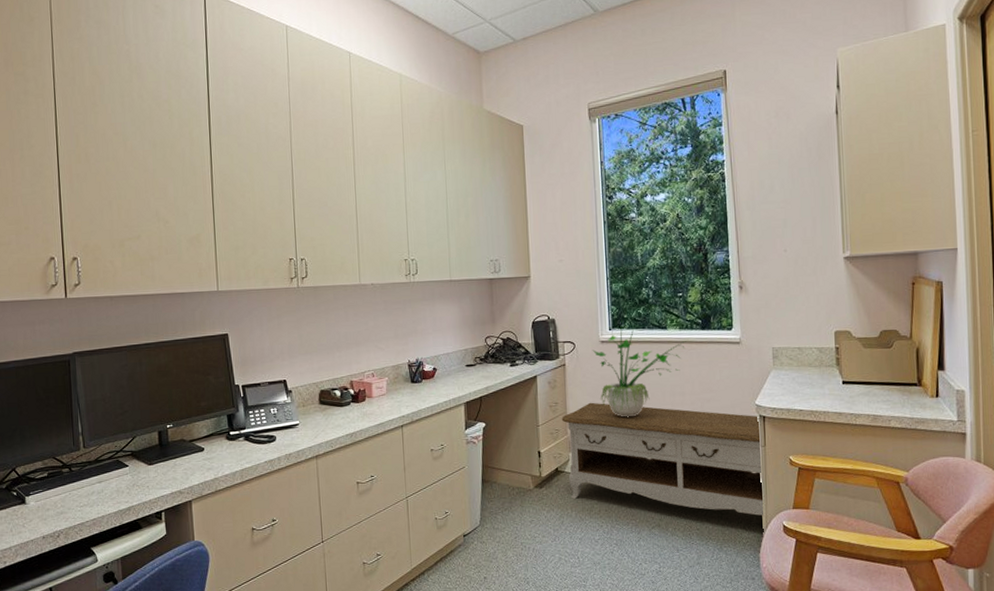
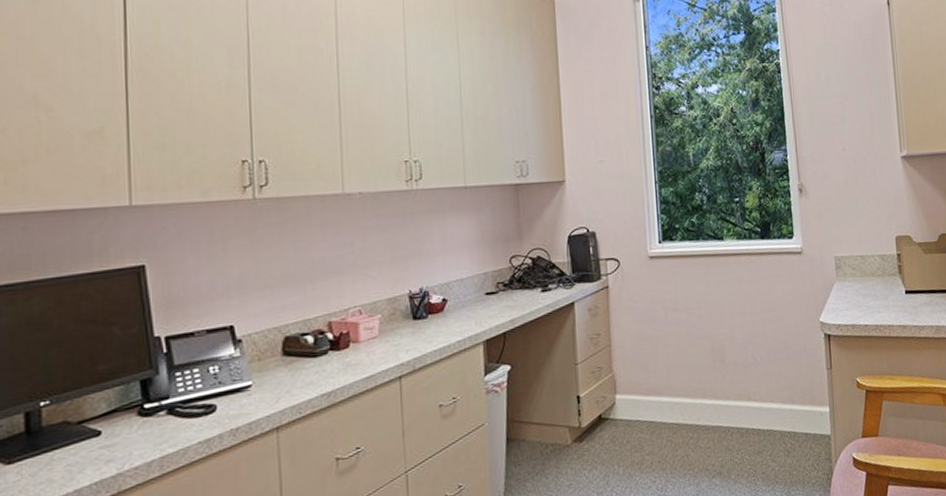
storage bench: present [561,402,763,516] -> none [604,330,832,451]
potted plant: present [592,320,686,418] -> none [639,231,745,347]

